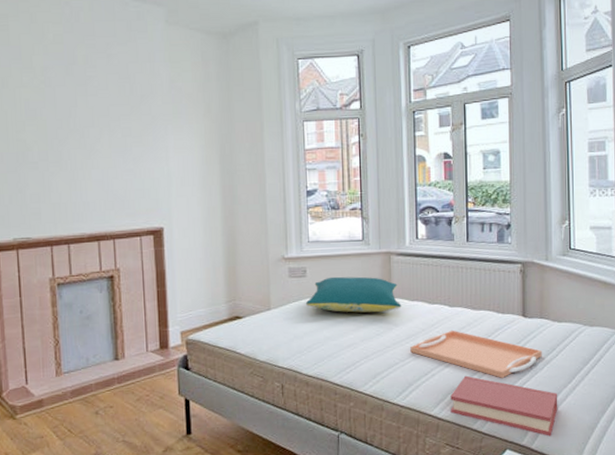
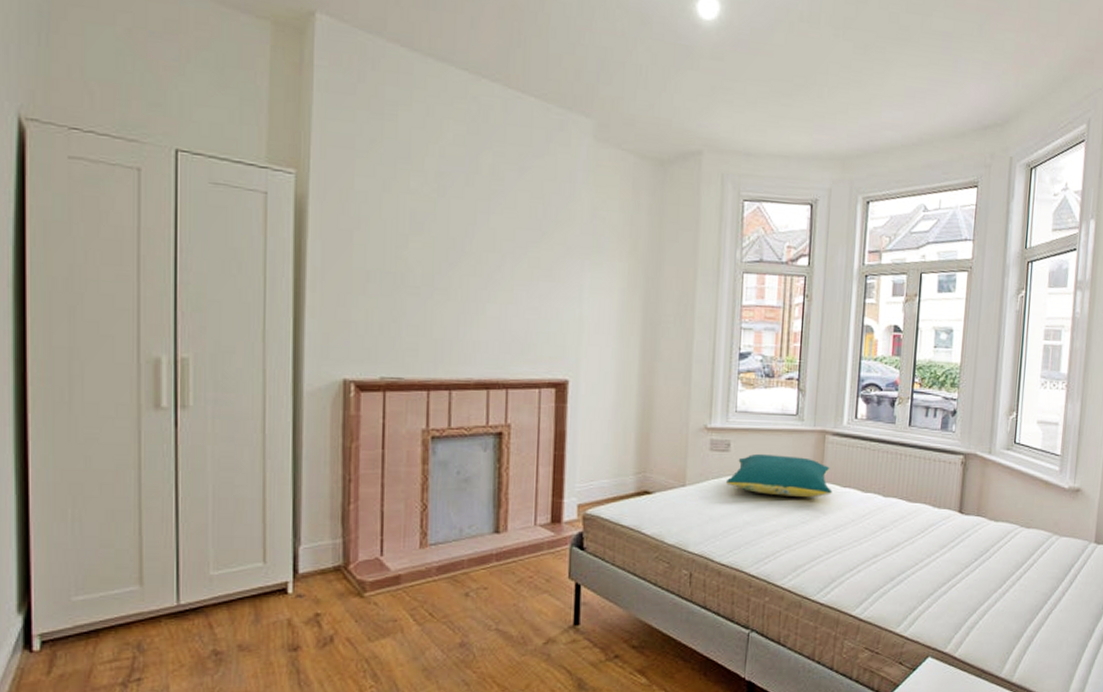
serving tray: present [410,330,542,378] -> none [837,522,975,579]
hardback book: present [450,375,558,436] -> none [873,573,987,644]

